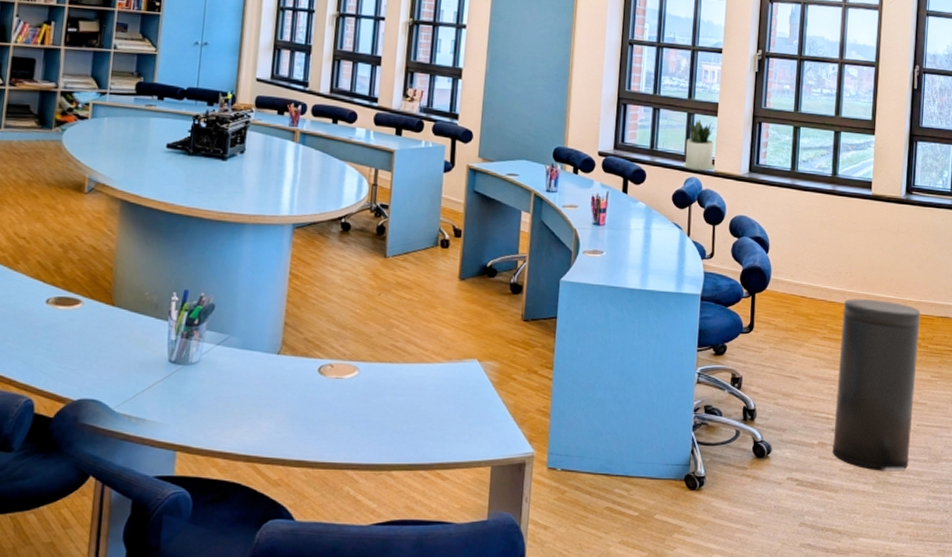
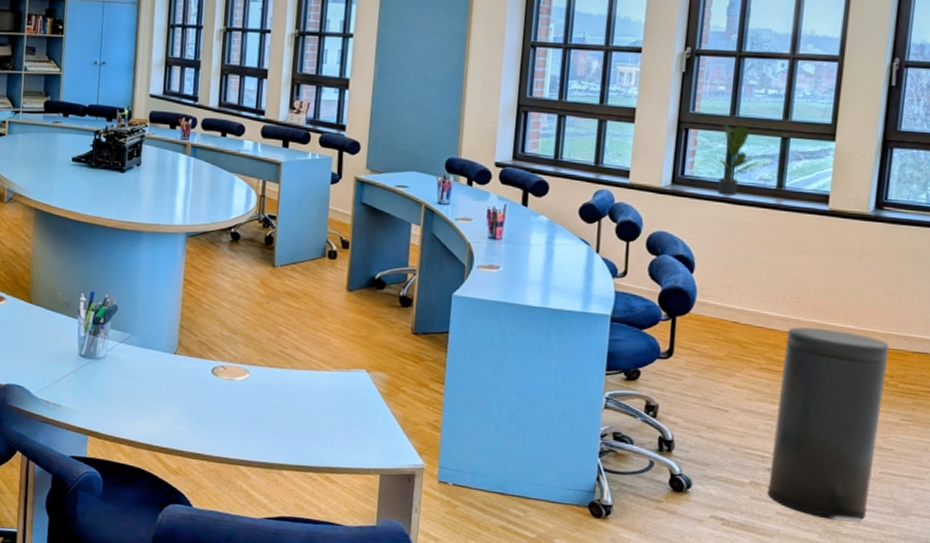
planter: present [682,119,715,172] -> none [591,127,631,183]
potted plant: none [784,116,816,184] -> present [716,121,757,197]

